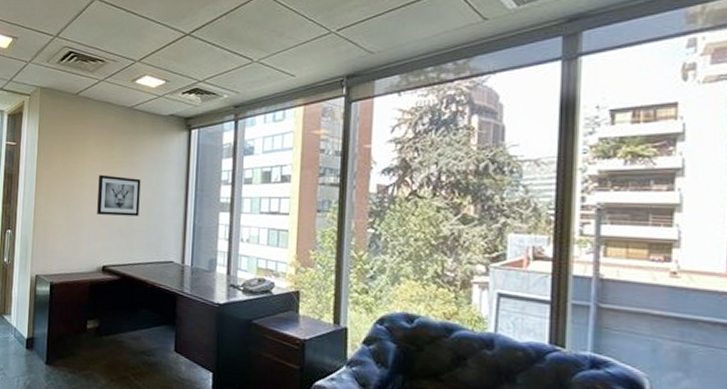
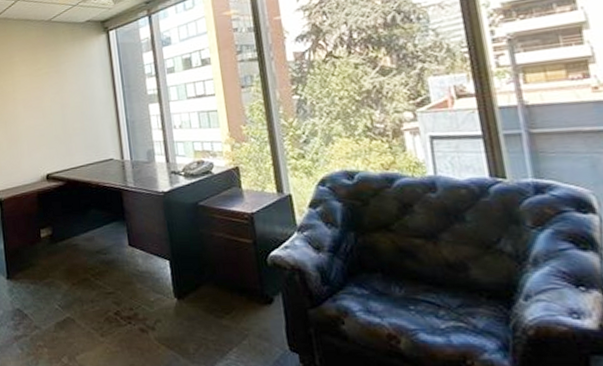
wall art: present [97,174,141,217] -> none [29,85,73,126]

